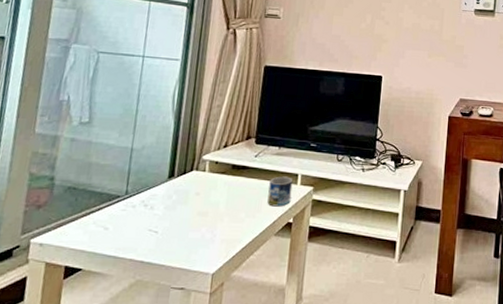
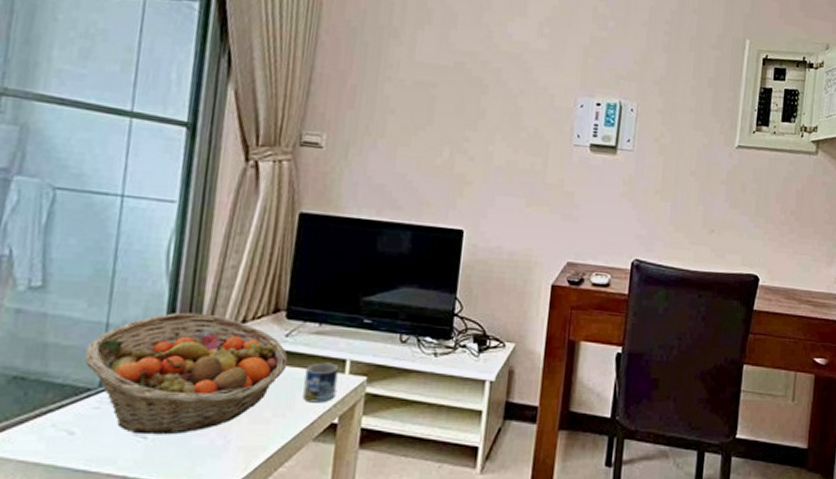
fruit basket: none [116,139,257,231] -> present [85,312,289,435]

